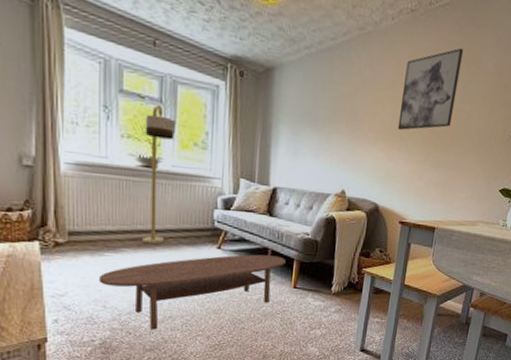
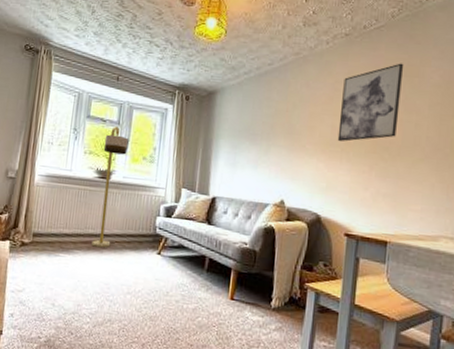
coffee table: present [100,254,286,330] -> none [52,261,223,332]

